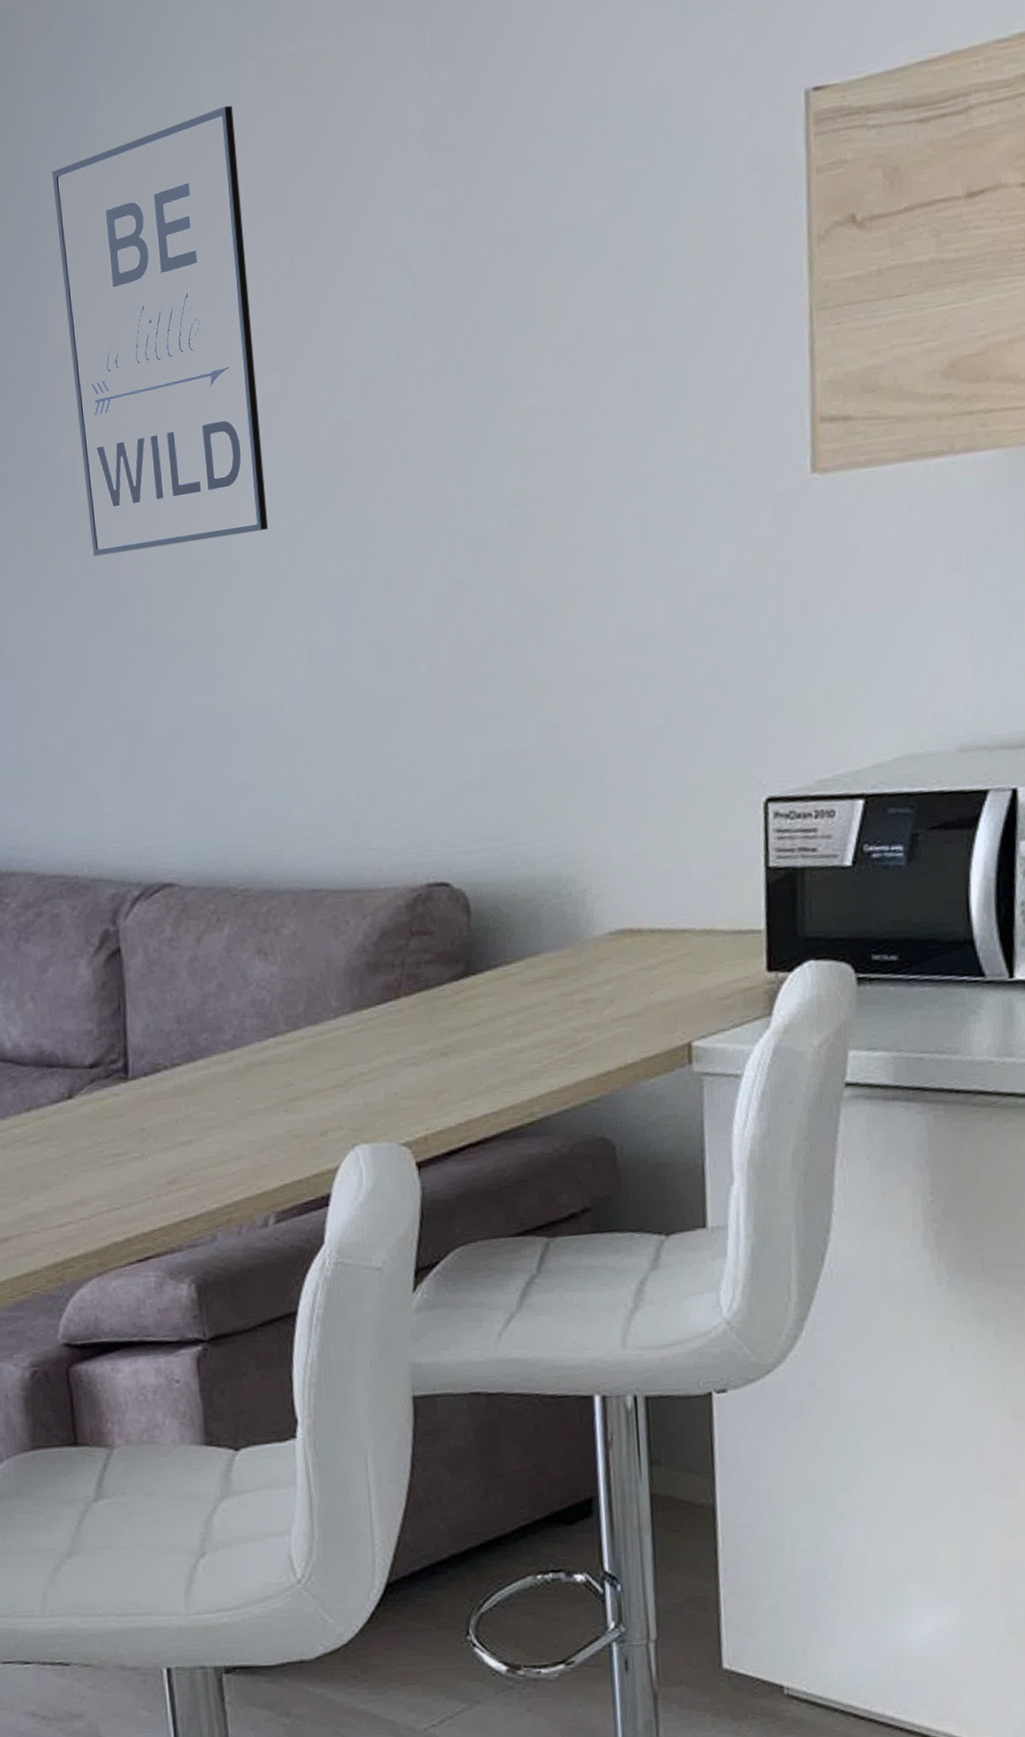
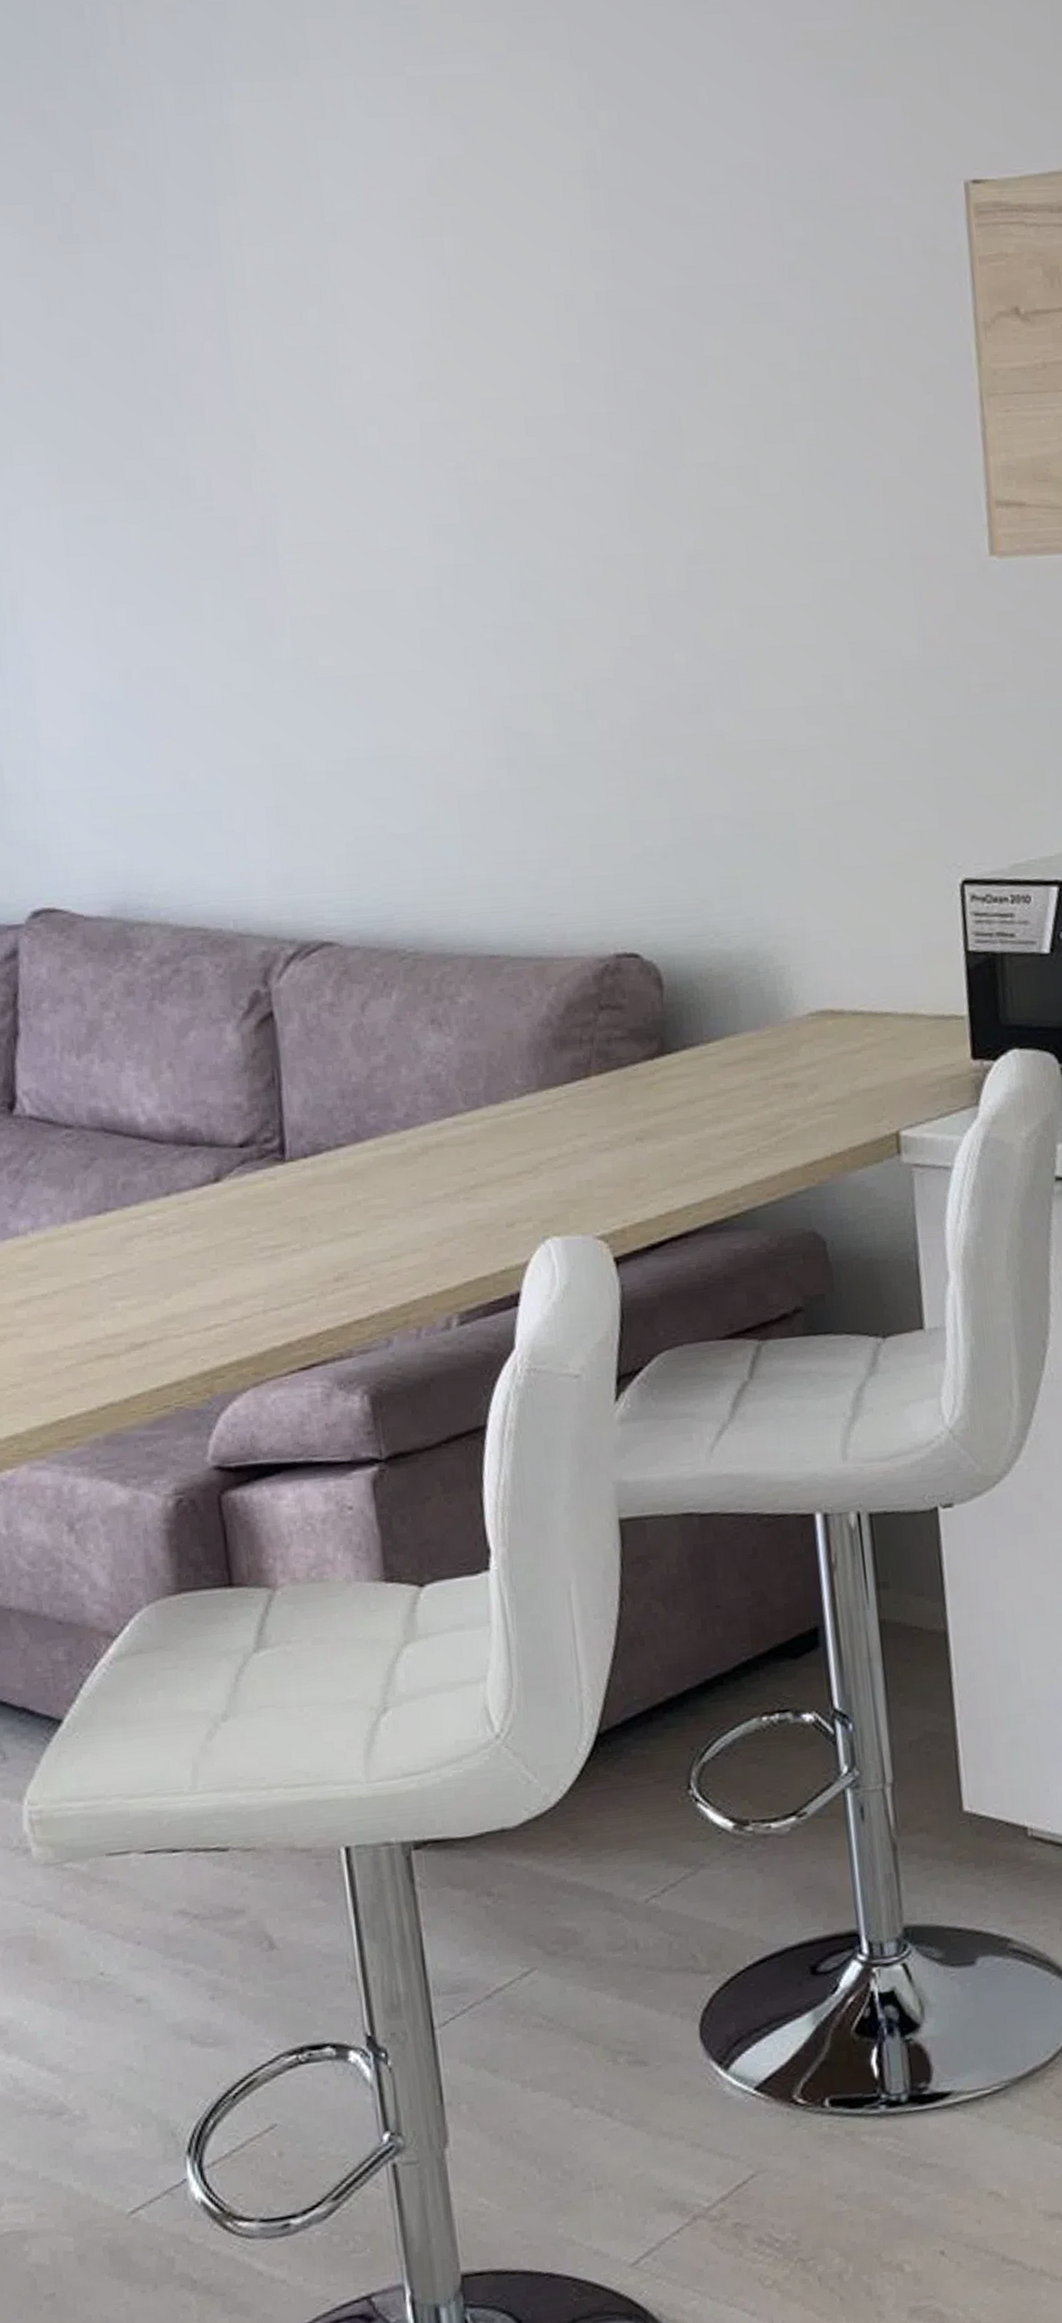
wall art: present [52,105,269,556] -> none [179,119,431,578]

